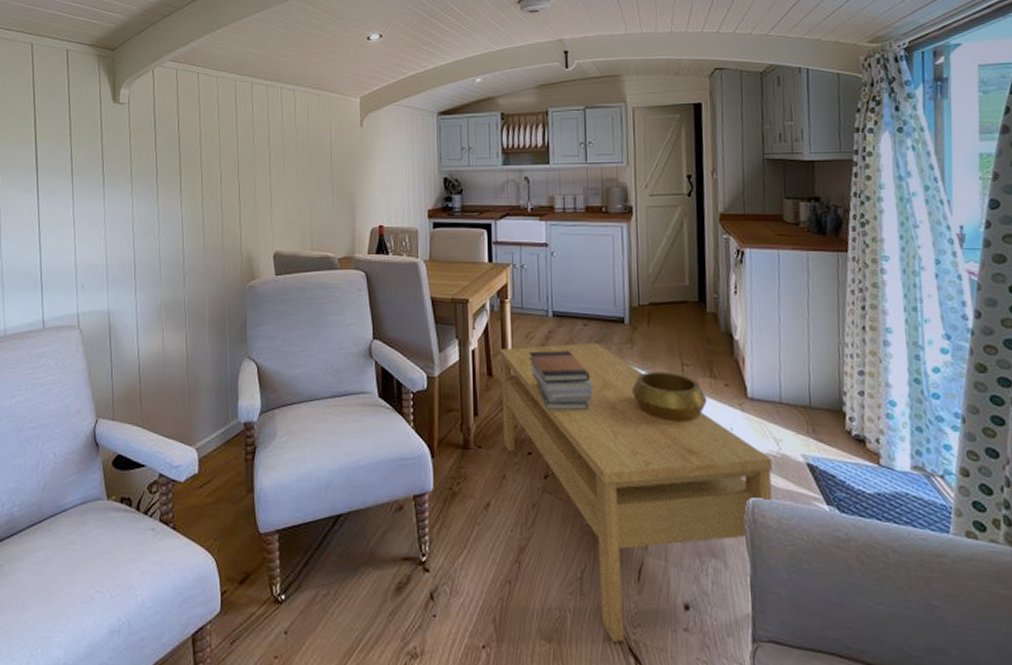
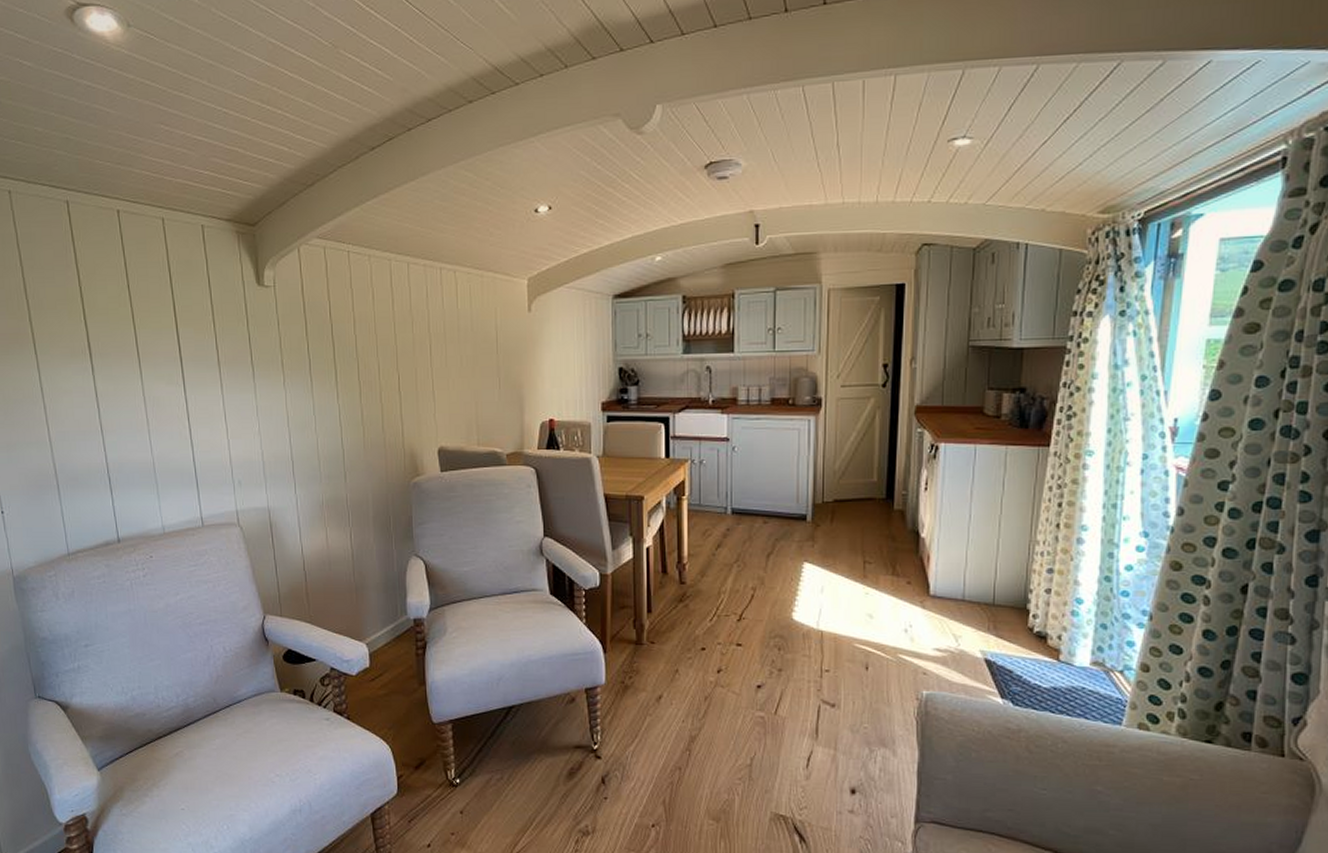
coffee table: present [499,342,773,642] -> none [674,540,949,822]
book stack: present [529,351,593,411] -> none [705,549,770,608]
decorative bowl: present [632,372,707,423] -> none [811,569,888,619]

